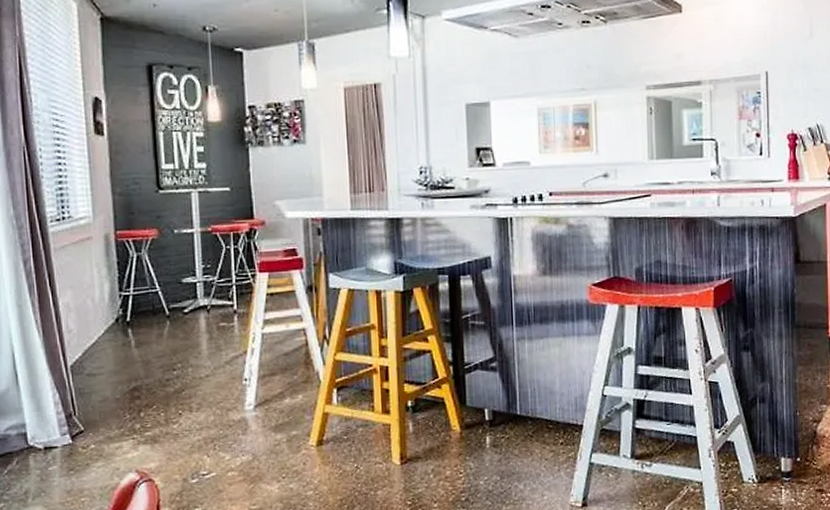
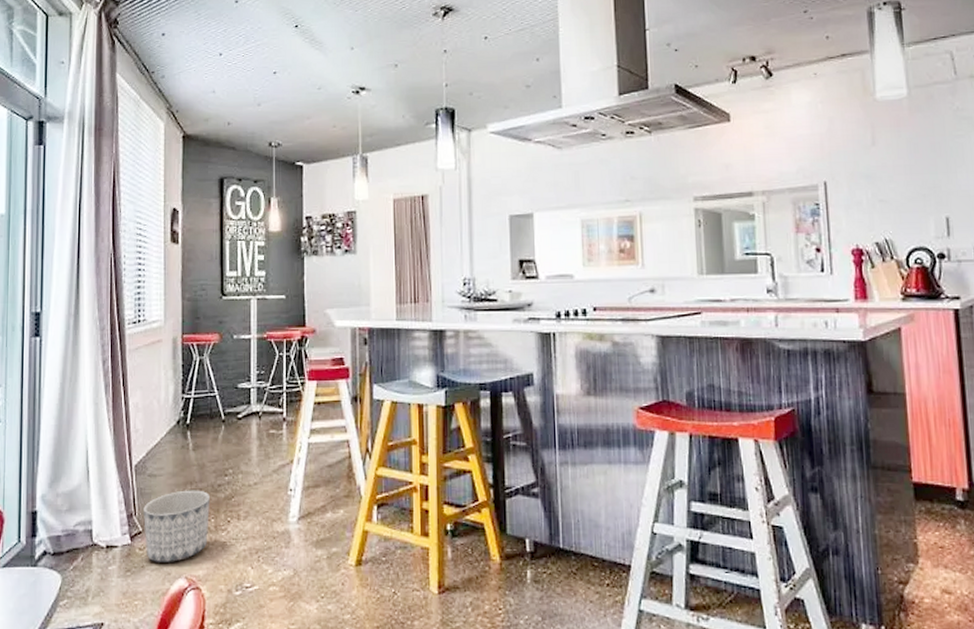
planter: none [84,386,159,459] -> present [143,490,210,562]

